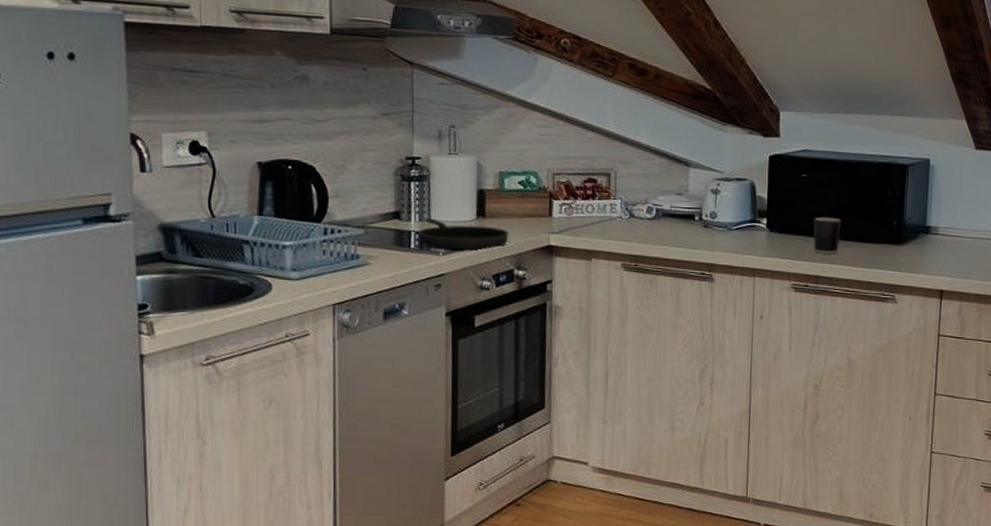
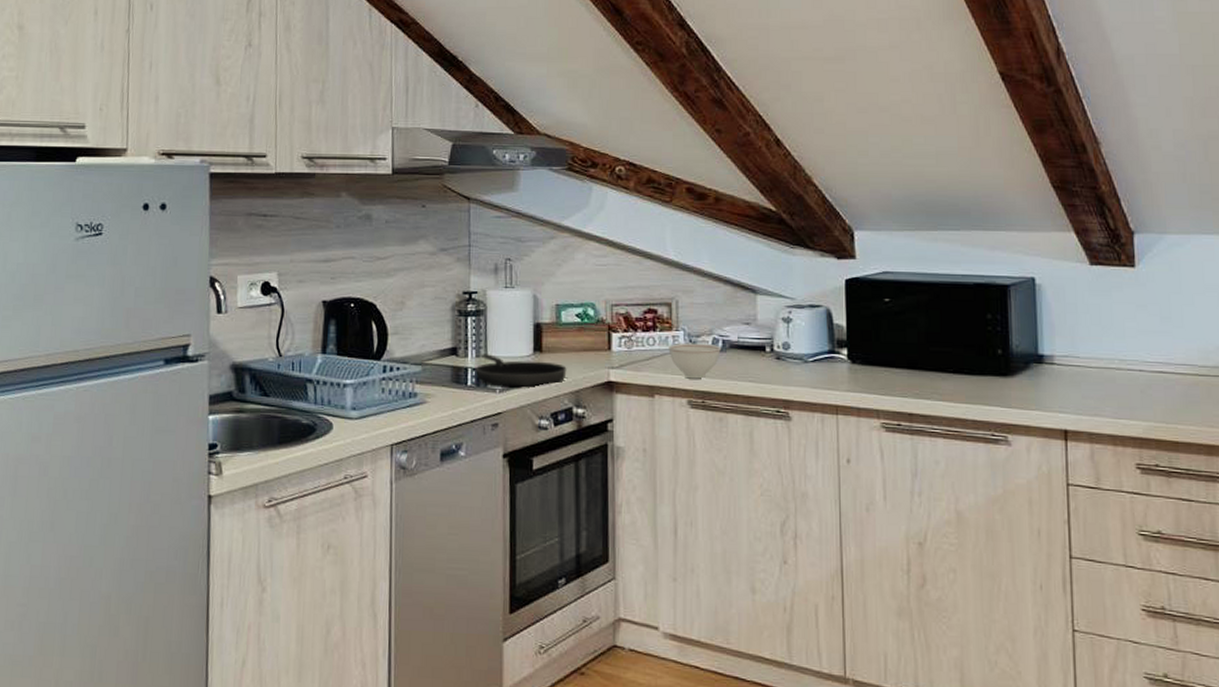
bowl: none [606,211,655,244] -> present [668,343,721,379]
mug: present [813,216,842,254] -> none [901,345,935,388]

